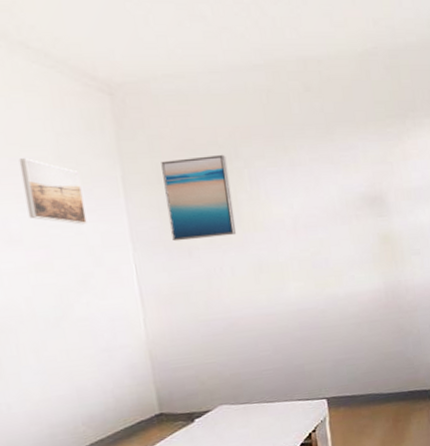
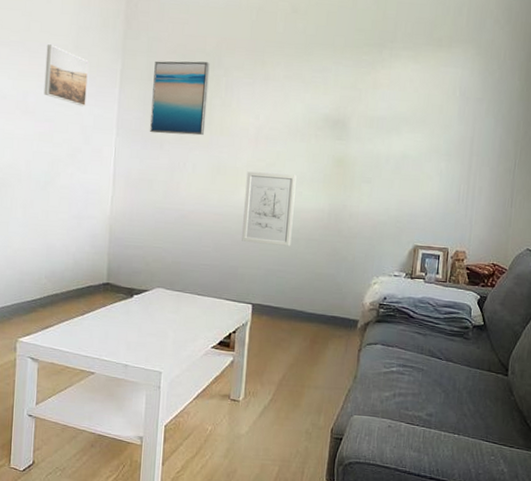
wall art: none [292,259,354,337] -> present [242,171,297,246]

